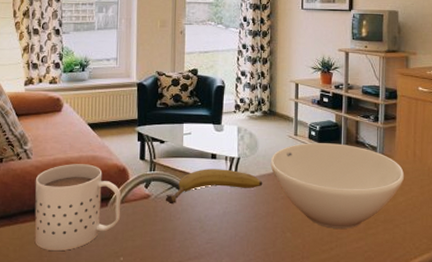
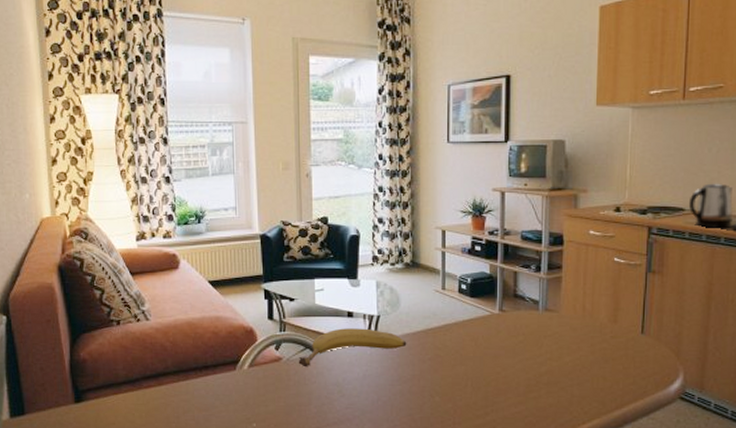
mug: present [34,164,122,252] -> none [156,325,251,418]
bowl: present [270,143,405,229] -> none [415,297,572,392]

